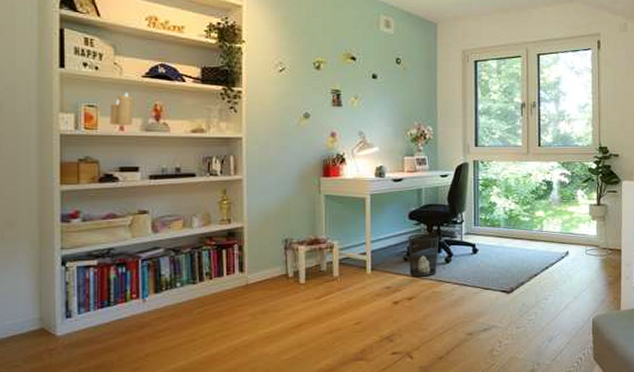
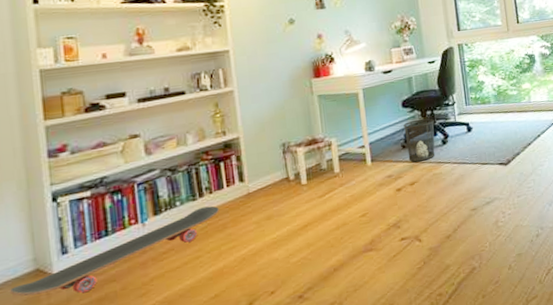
skateboard: none [15,291,217,358] -> present [9,205,219,297]
candle: present [109,92,134,125] -> none [89,20,116,54]

